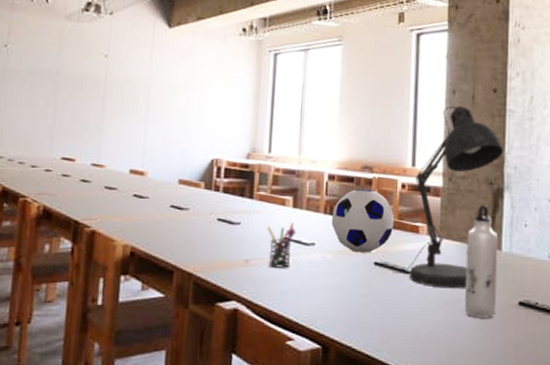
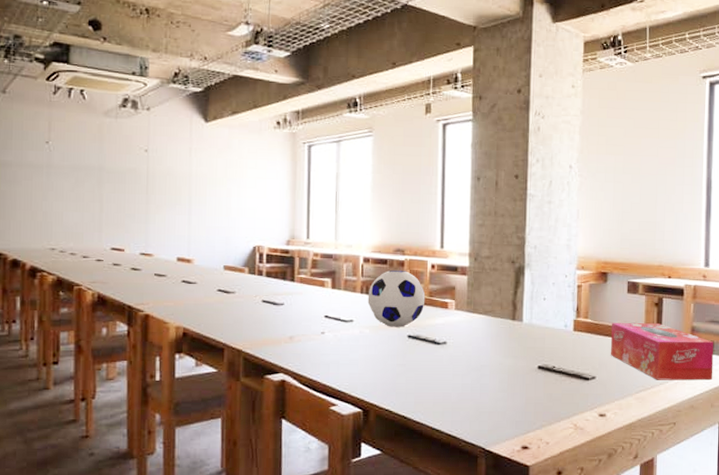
pen holder: present [267,223,297,268] -> none [308,302,336,343]
desk lamp: present [392,105,504,289] -> none [424,191,525,357]
water bottle: present [464,205,499,319] -> none [489,281,520,381]

